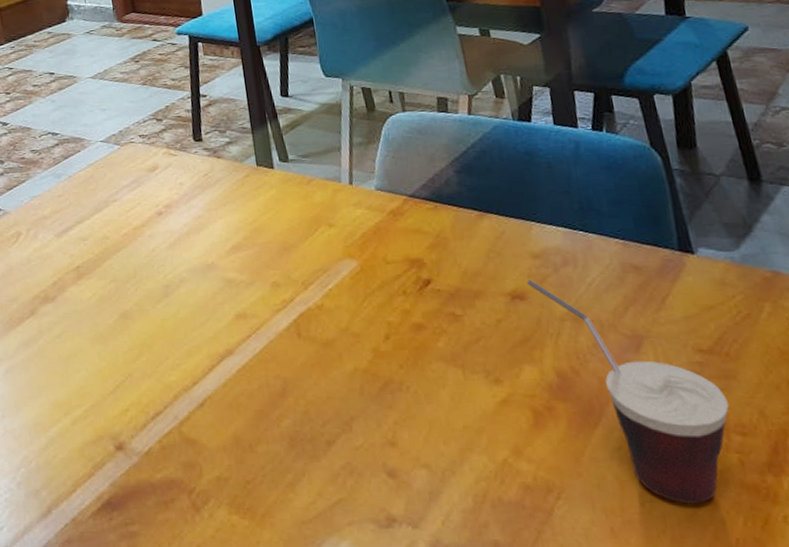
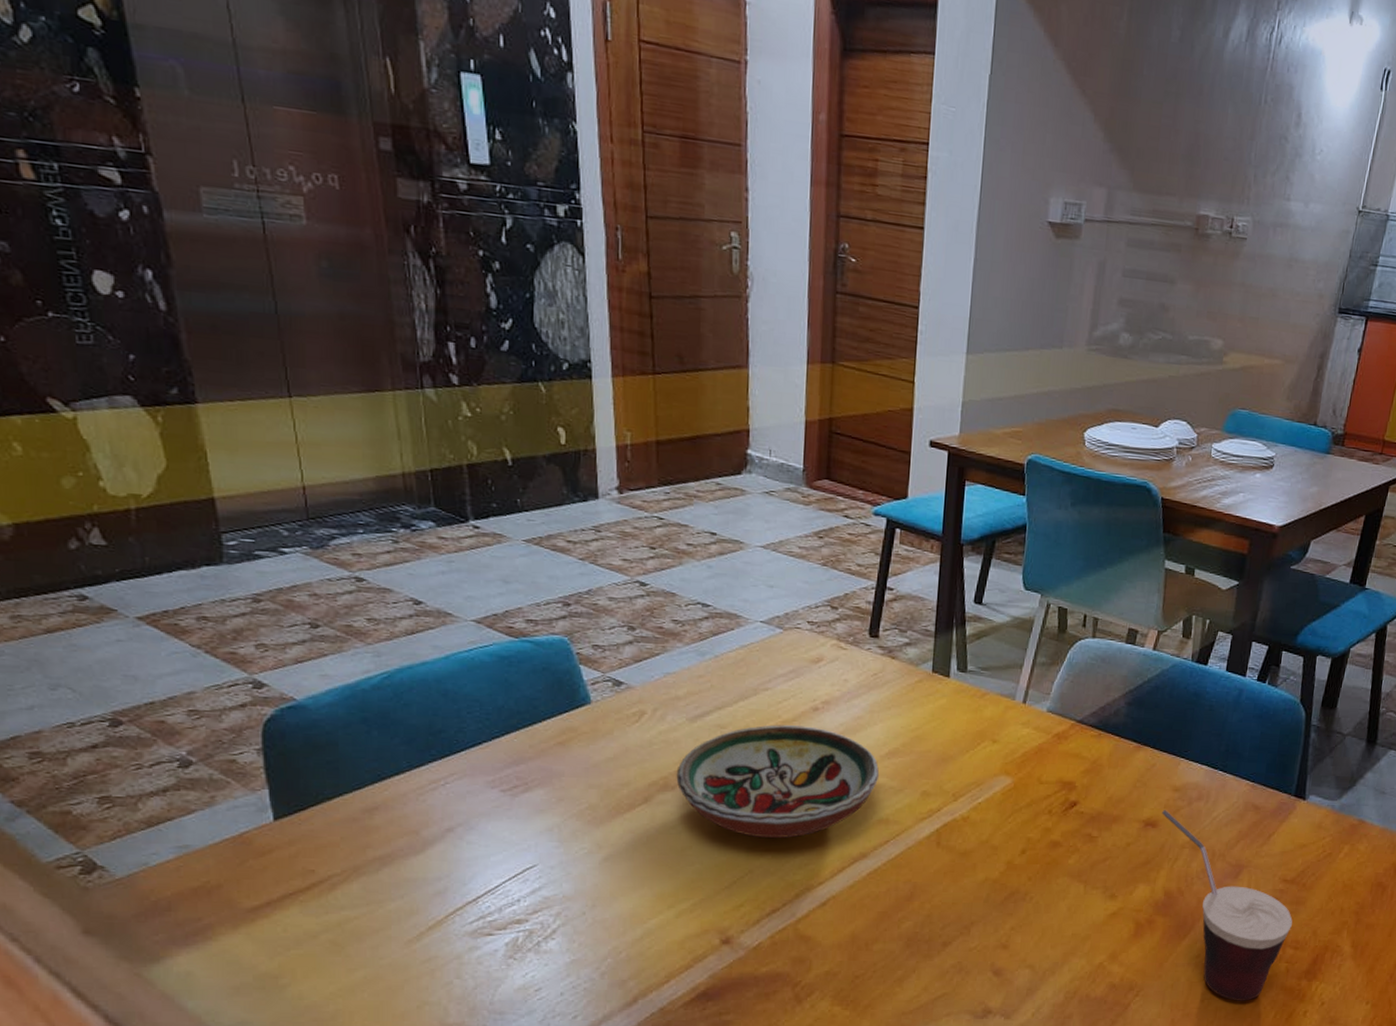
decorative bowl: none [53,230,229,341] -> present [676,725,880,839]

